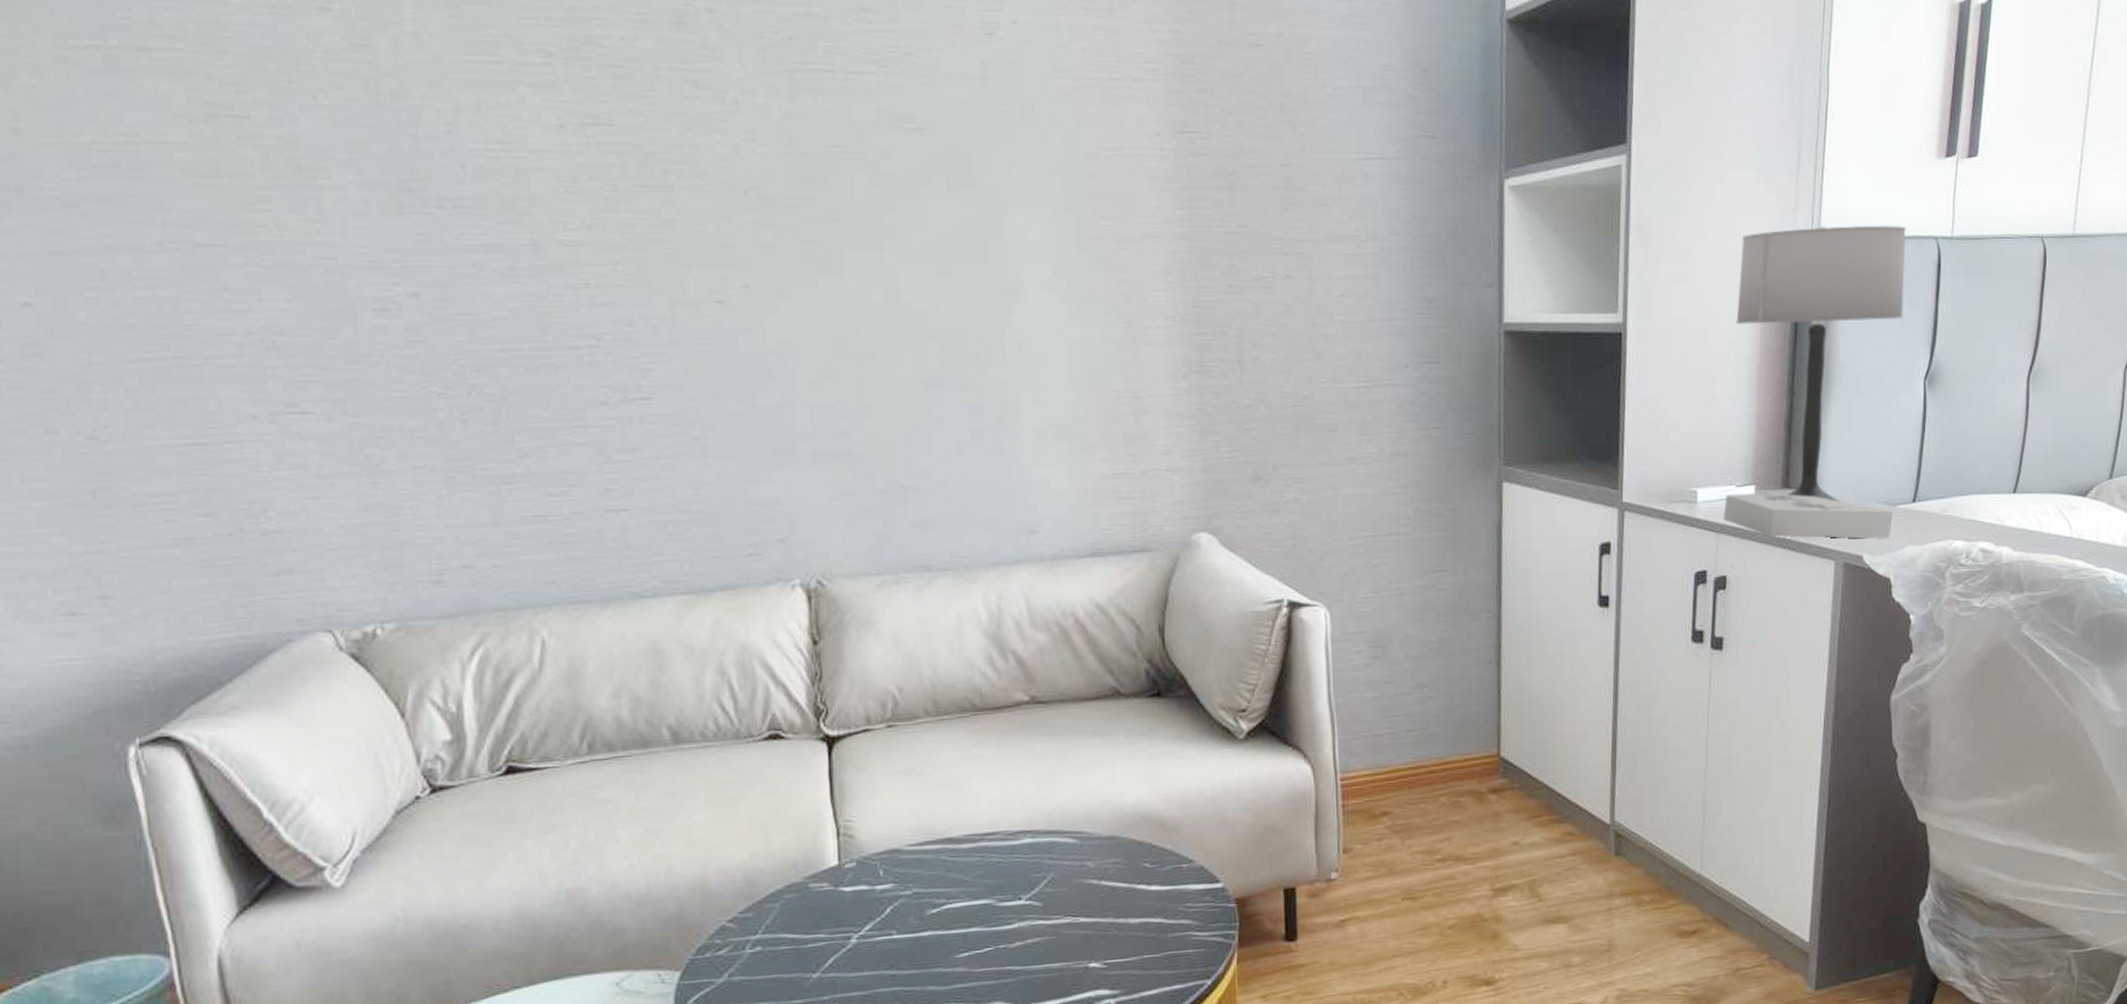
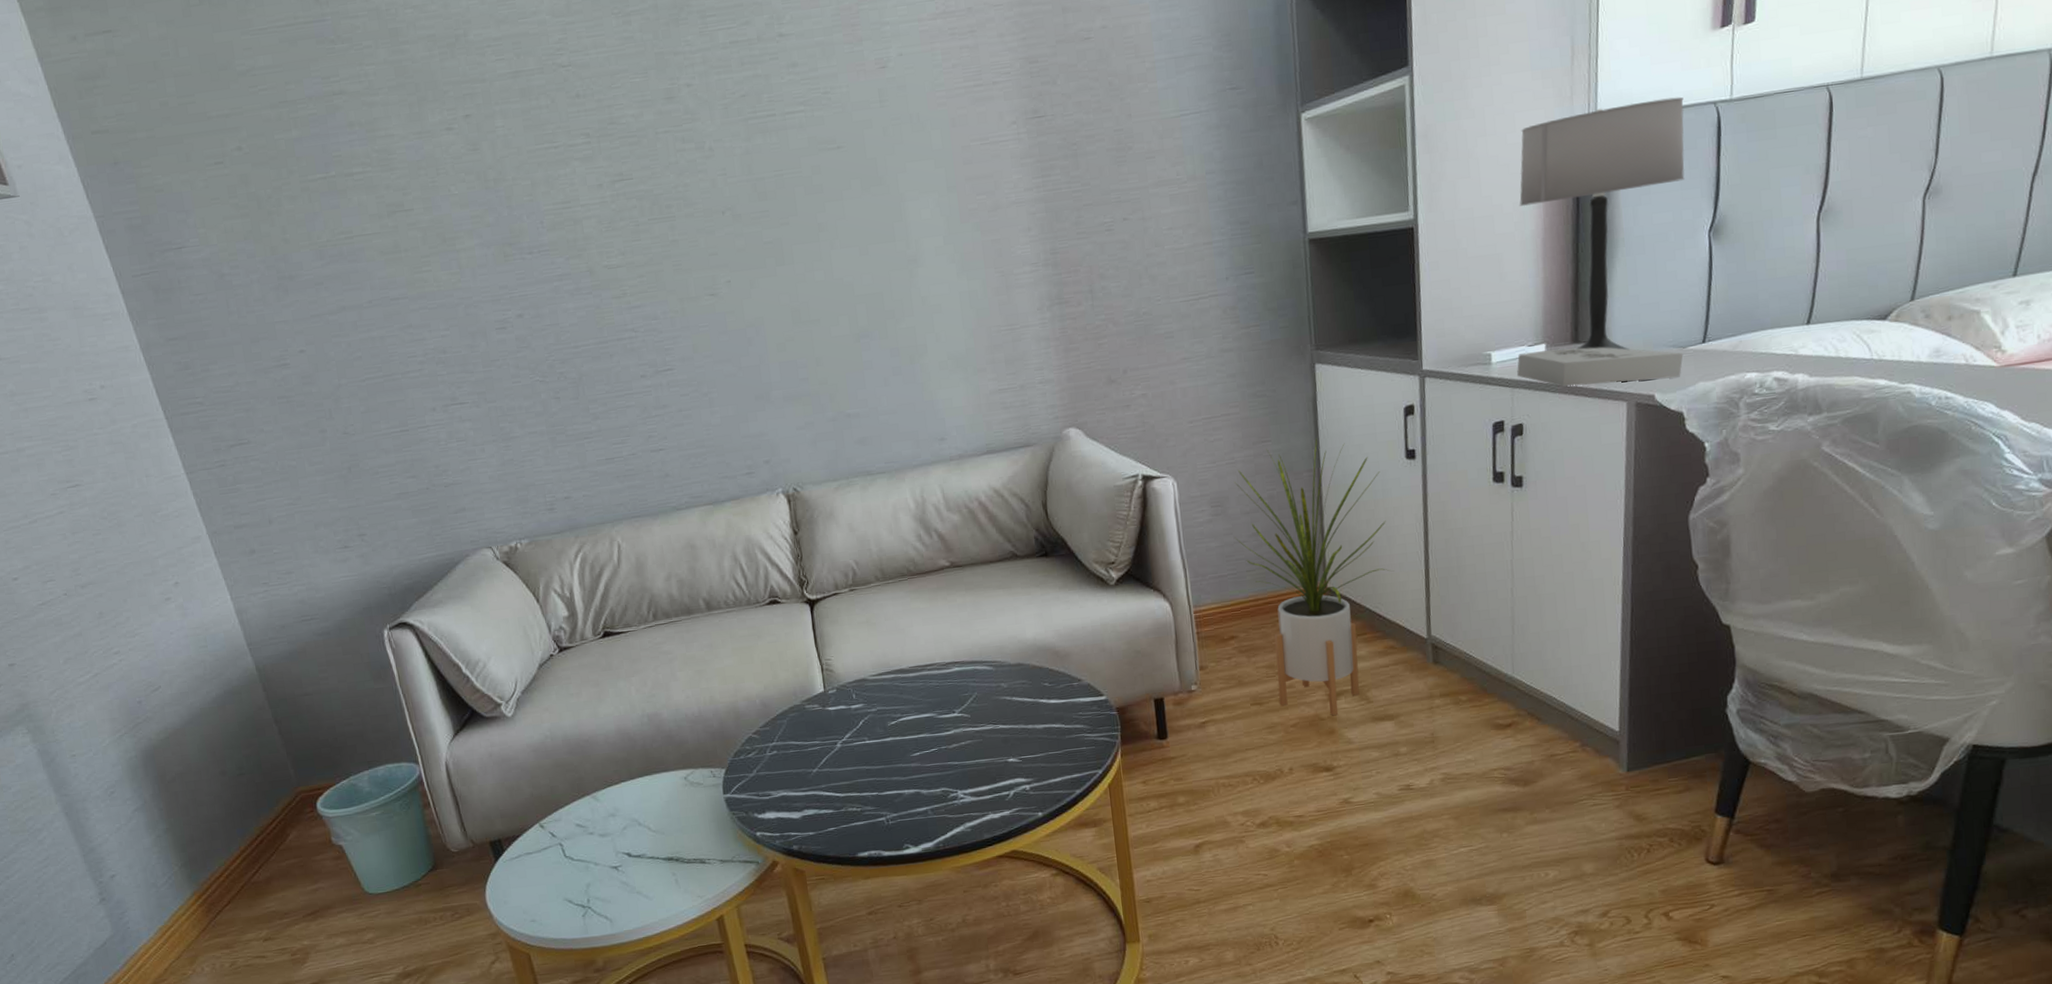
house plant: none [1395,573,1578,916] -> present [1234,438,1394,716]

